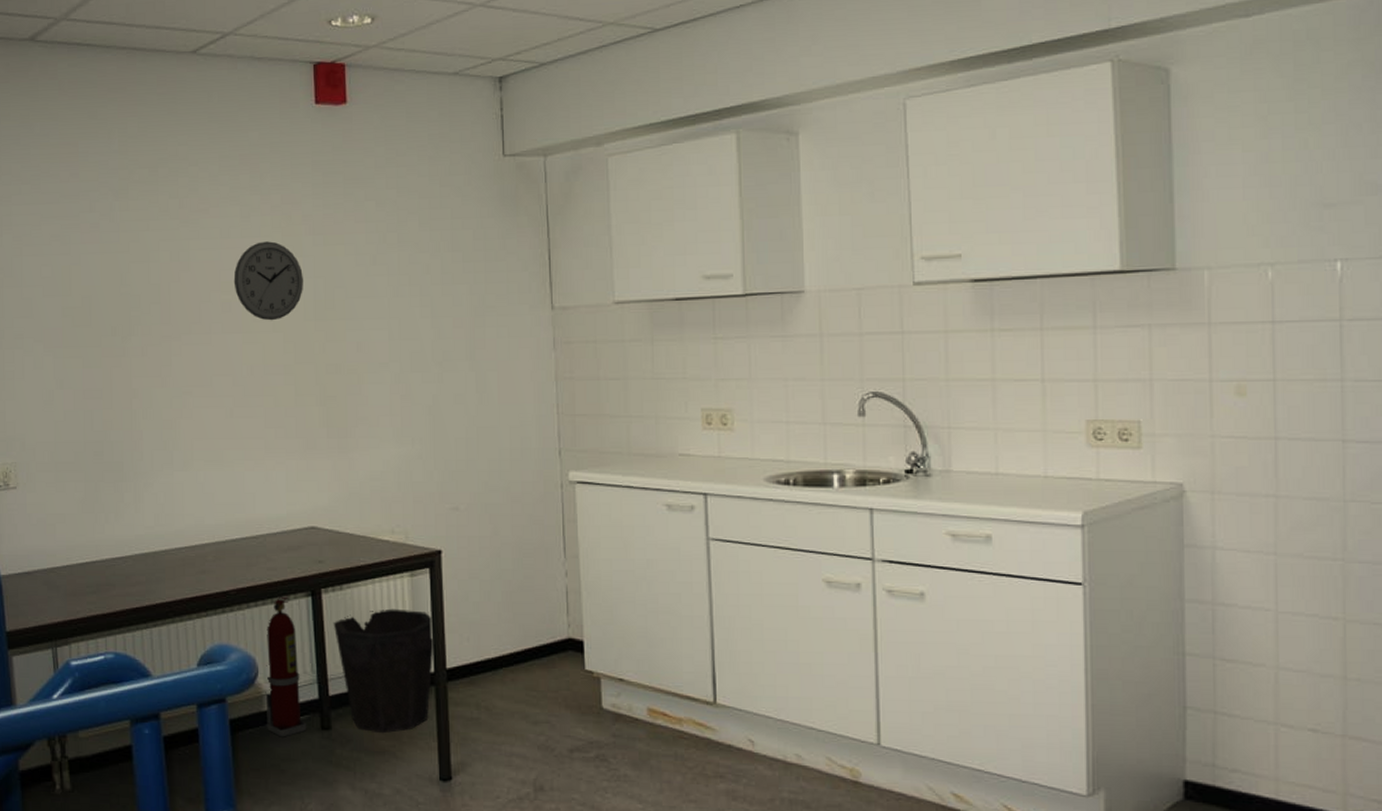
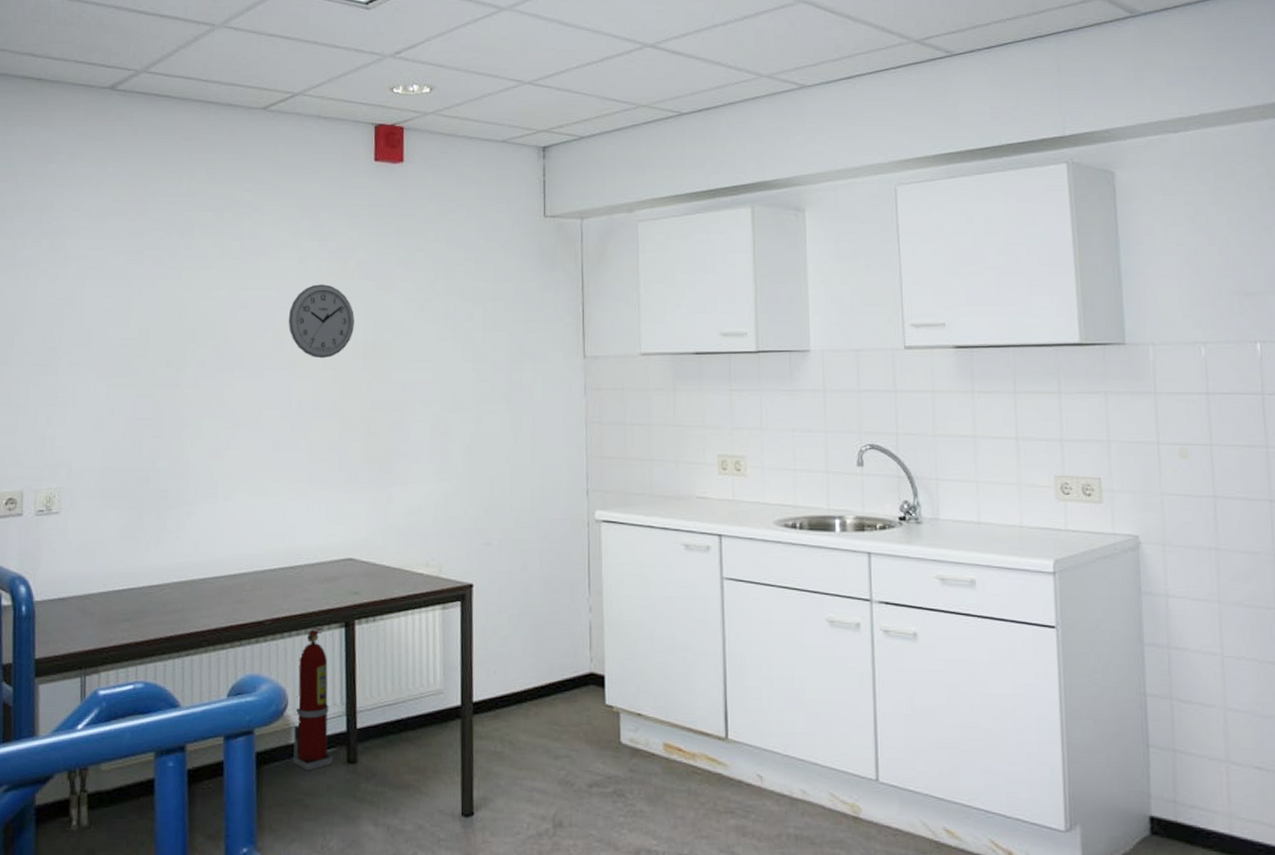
waste bin: present [333,608,435,734] -> none [364,641,464,768]

